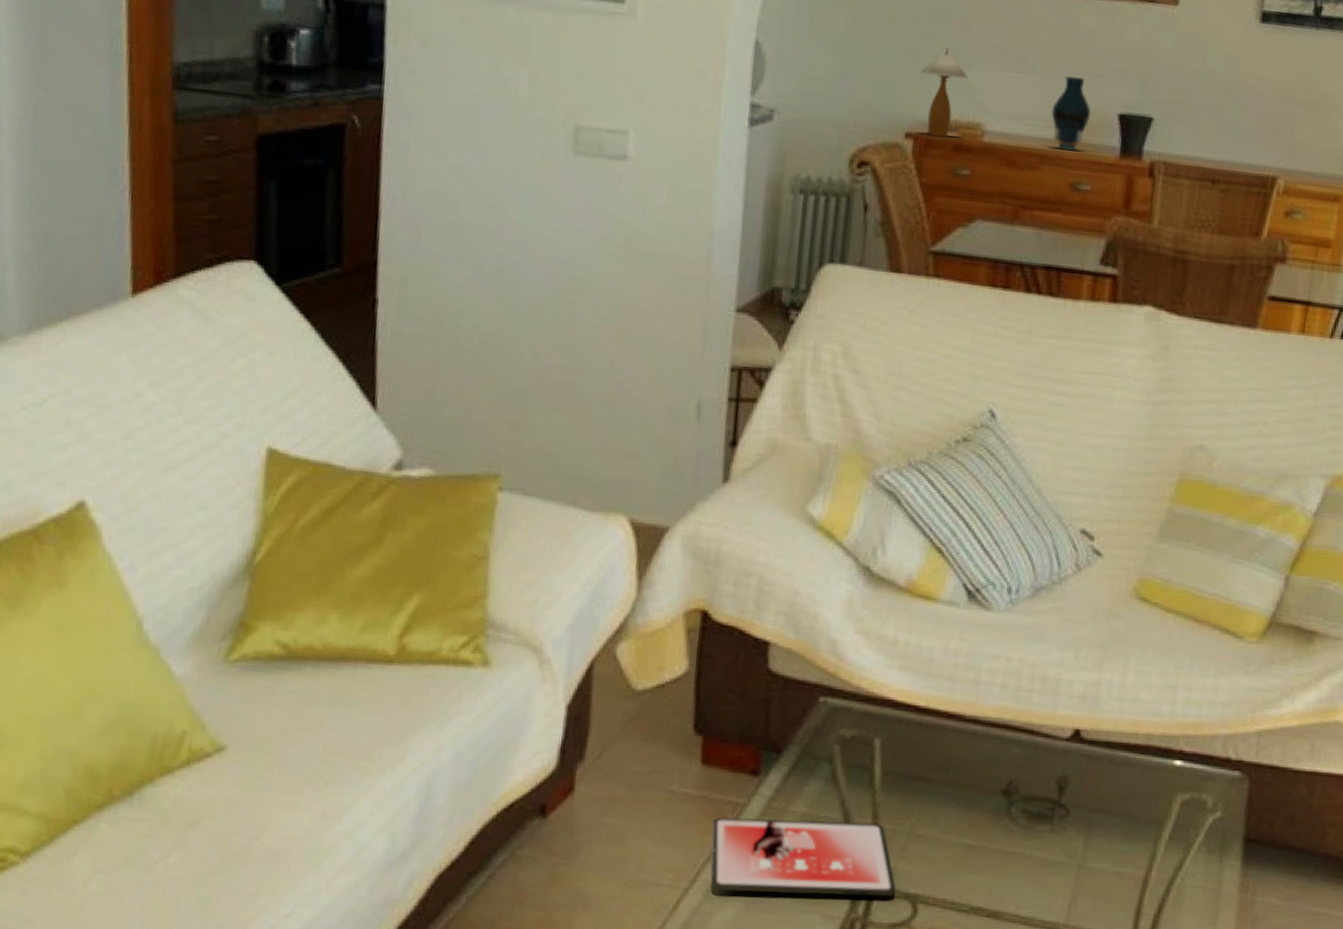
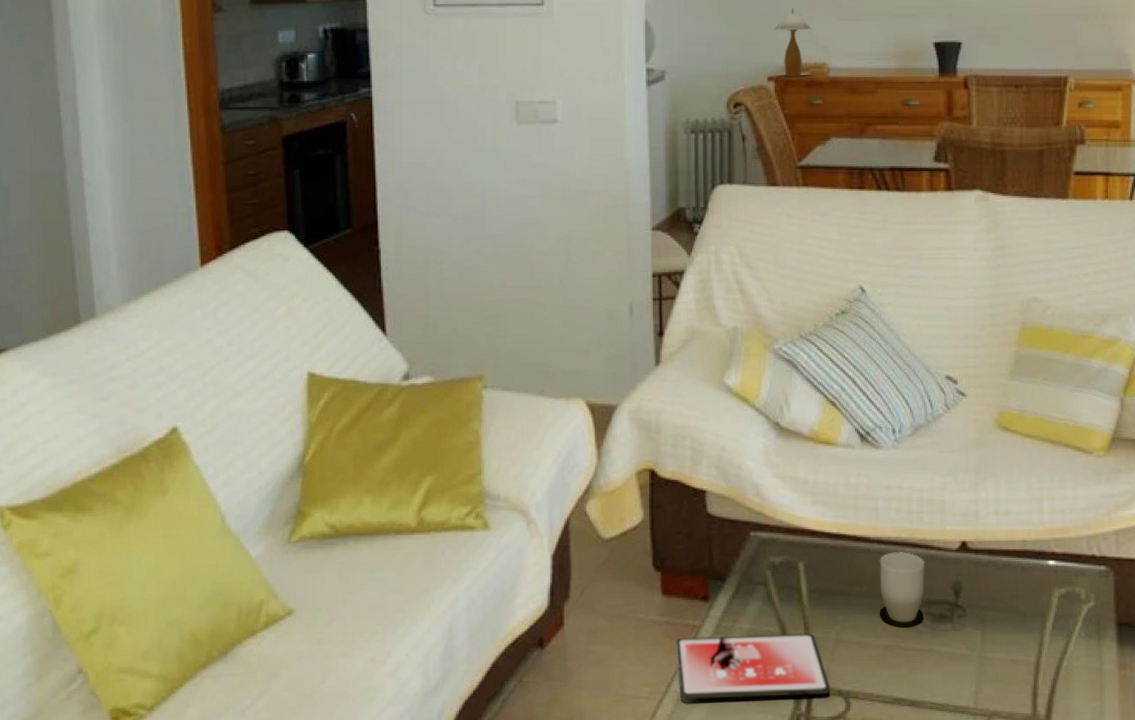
mug: none [969,734,1027,820] -> present [879,551,926,623]
vase: present [1051,76,1091,151] -> none [880,18,912,76]

